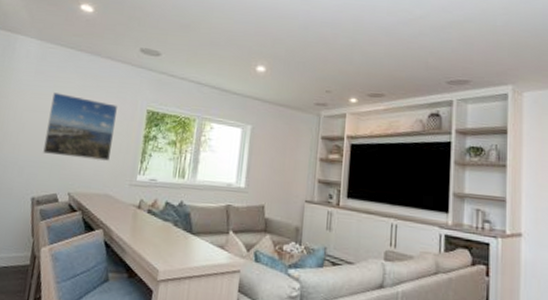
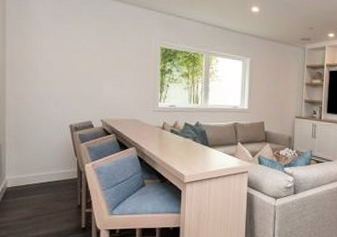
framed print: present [43,93,117,162] -> none [73,34,134,93]

